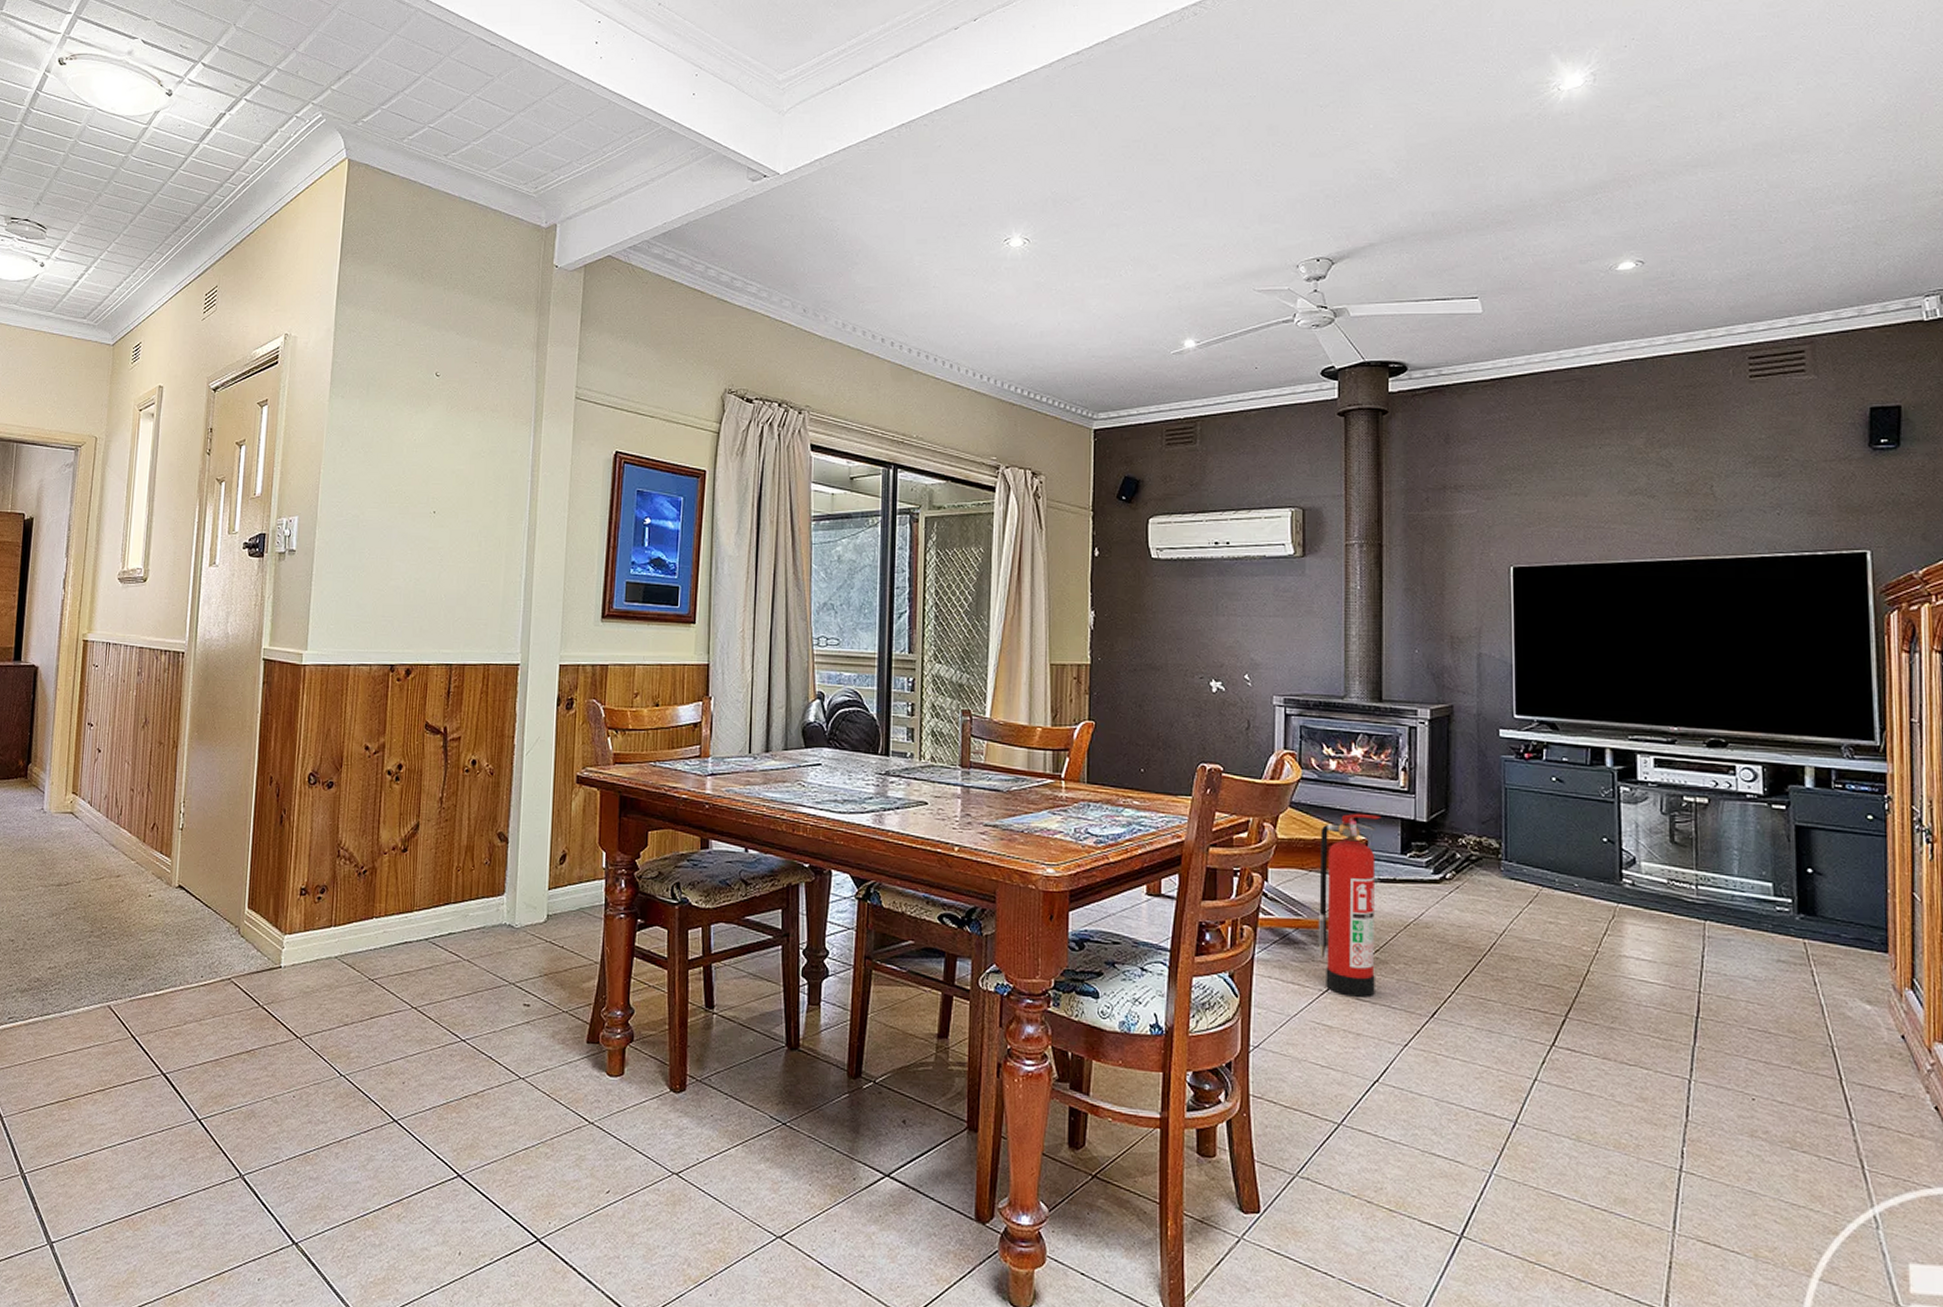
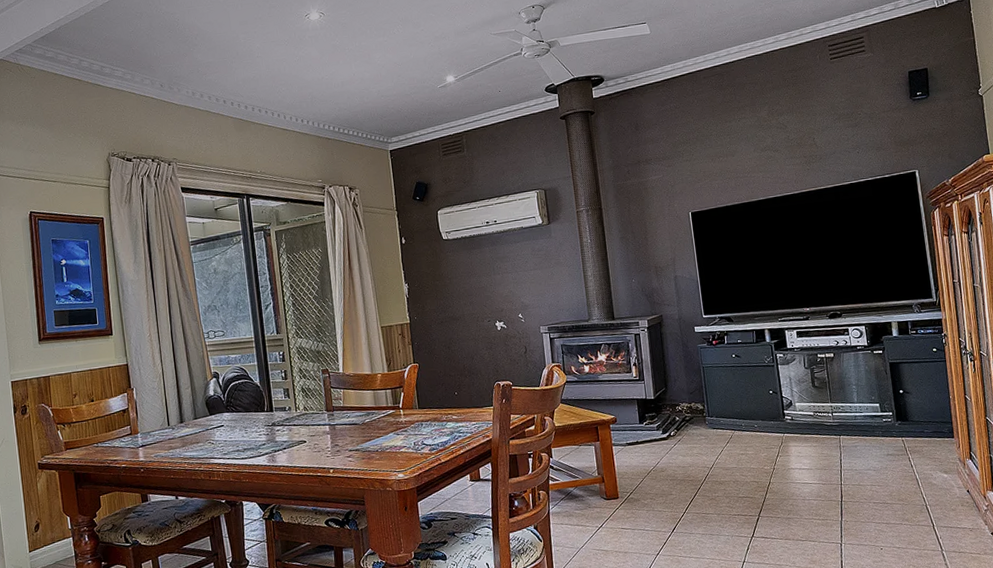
fire extinguisher: present [1318,813,1382,998] -> none [584,399,634,528]

